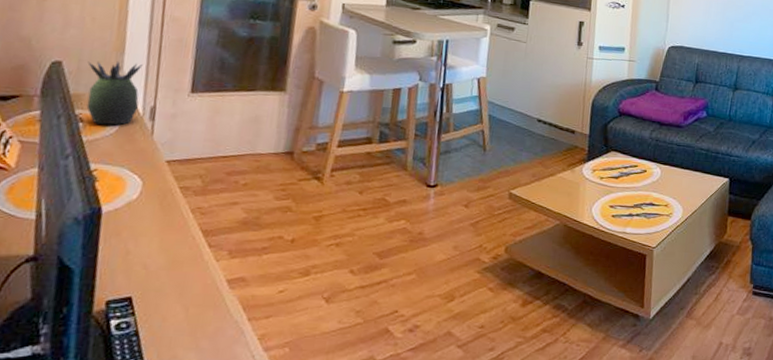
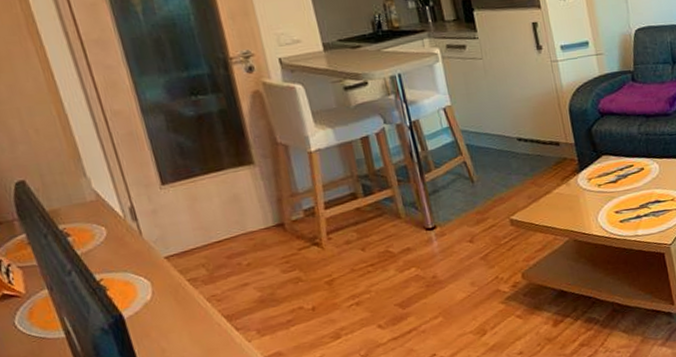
succulent plant: present [86,61,143,125] -> none [49,166,118,236]

